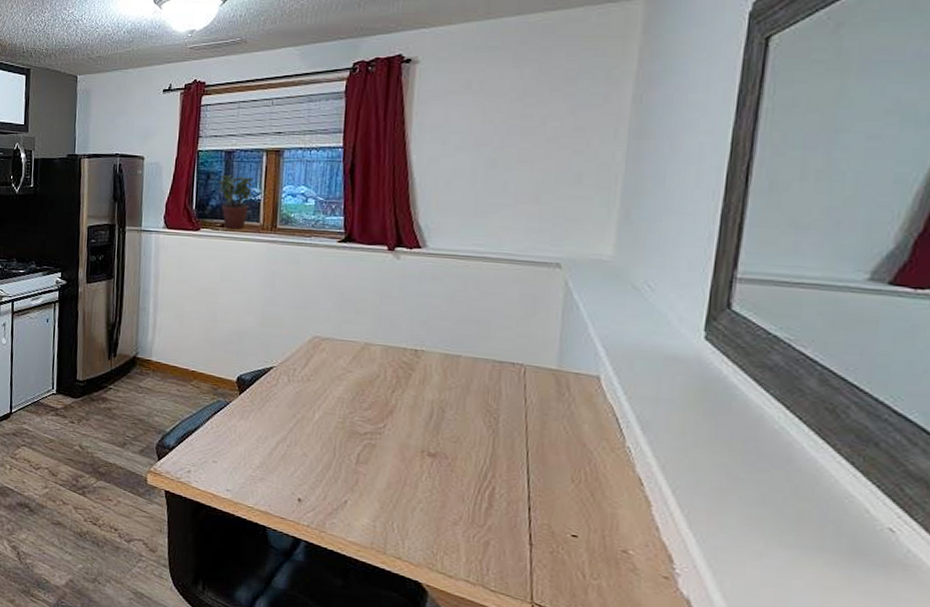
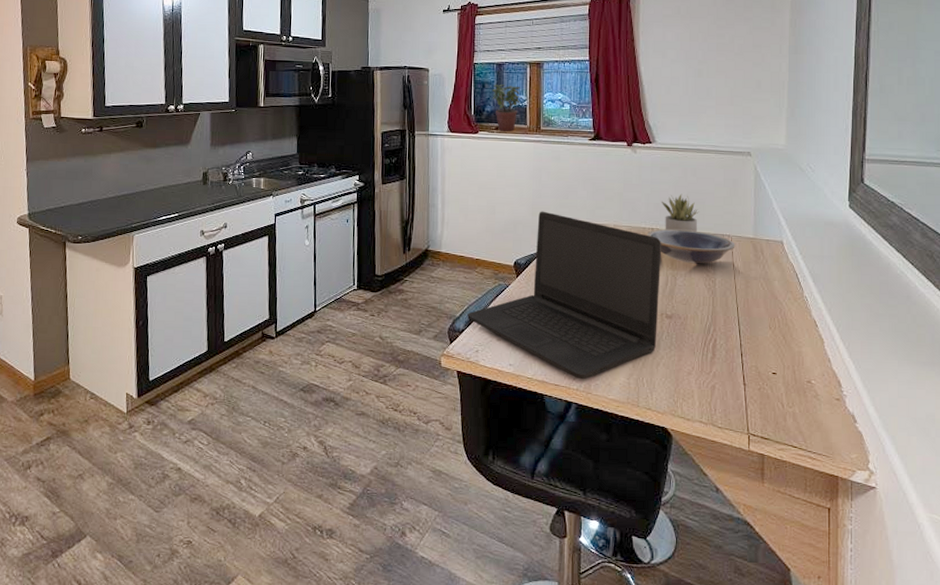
laptop: none [179,322,428,516] -> present [467,211,662,380]
bowl: none [407,351,530,397] -> present [646,229,735,264]
succulent plant: none [430,310,482,358] -> present [662,193,699,232]

